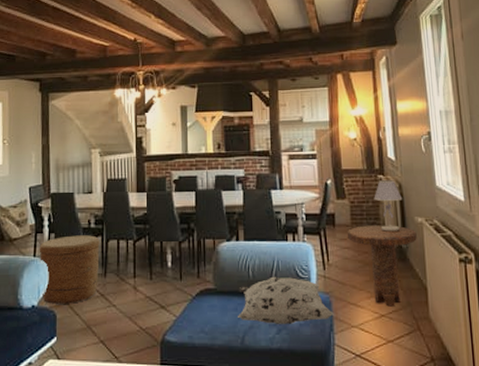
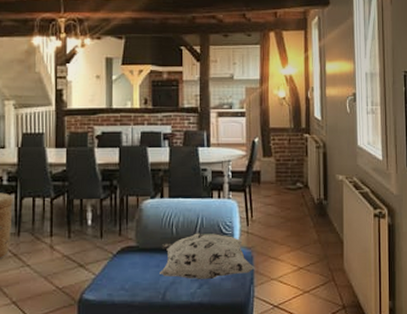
side table: present [347,225,417,307] -> none [271,182,337,260]
table lamp: present [374,179,403,232] -> none [299,138,326,189]

